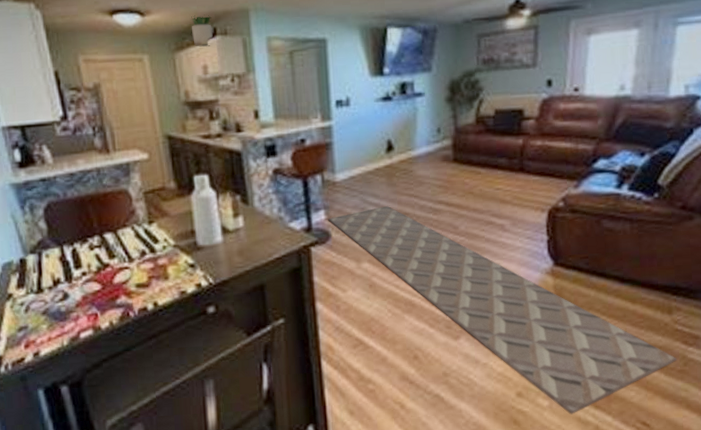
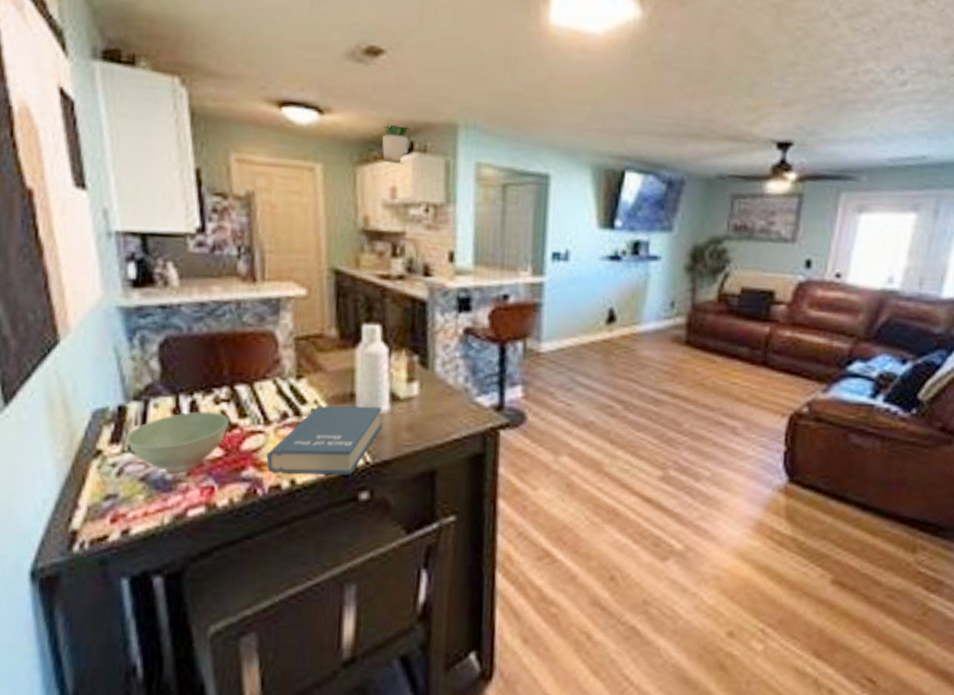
bowl: none [28,256,103,307] -> present [126,411,230,474]
book: none [133,239,219,300] -> present [266,405,383,475]
rug: present [328,205,677,415] -> none [525,388,916,663]

